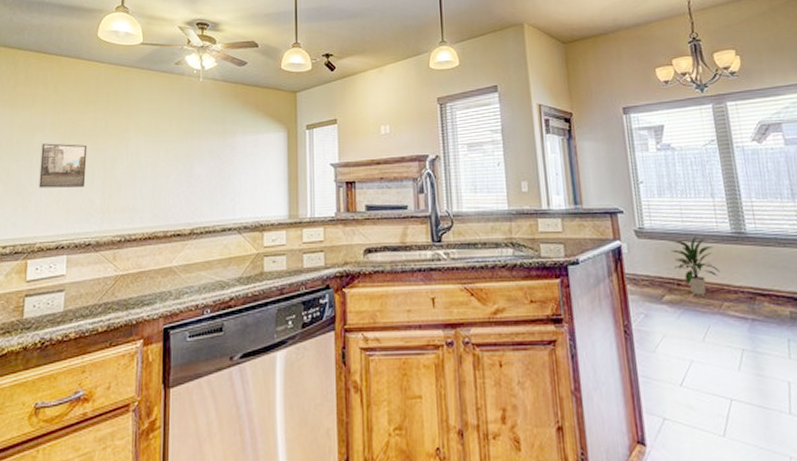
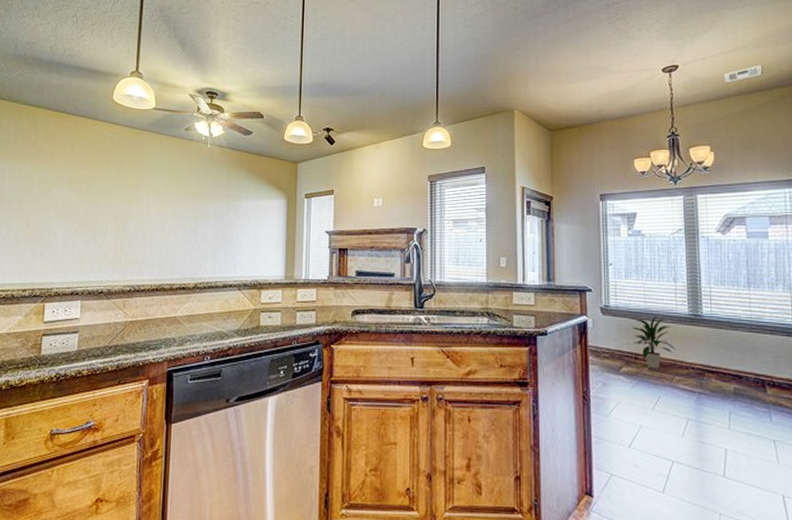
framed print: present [38,143,88,188] -> none [56,197,102,241]

